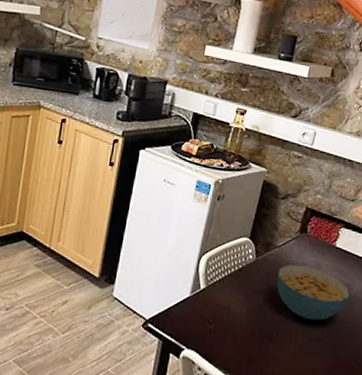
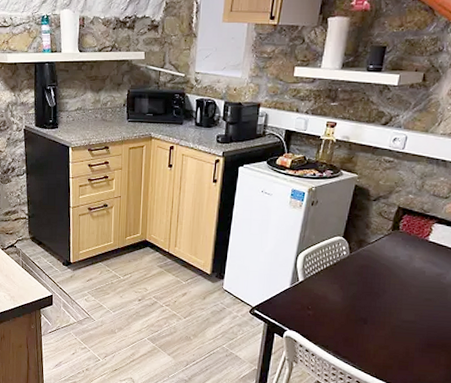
cereal bowl: present [277,264,350,321] -> none [370,258,443,306]

